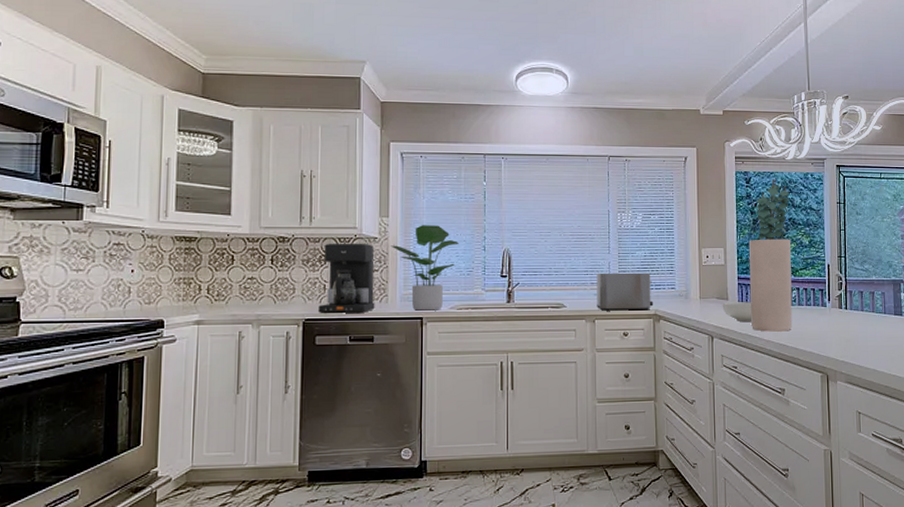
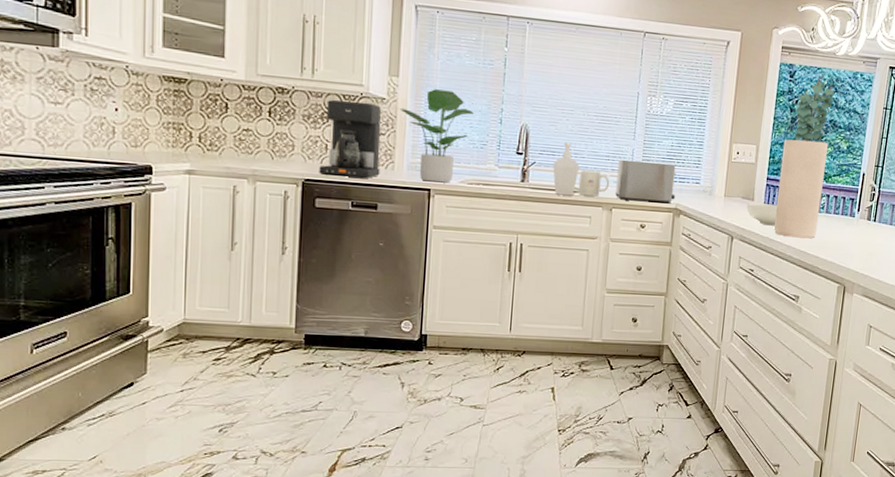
soap bottle: none [536,262,561,312] -> present [553,142,580,196]
mug: none [561,286,591,310] -> present [578,170,610,197]

